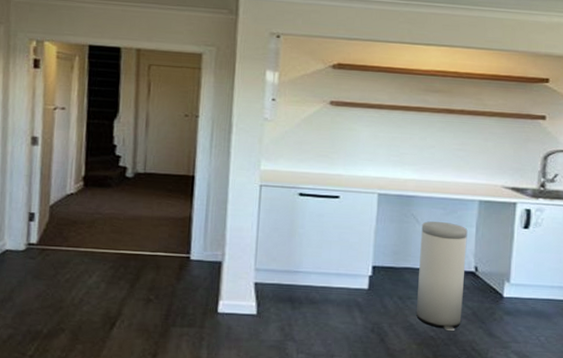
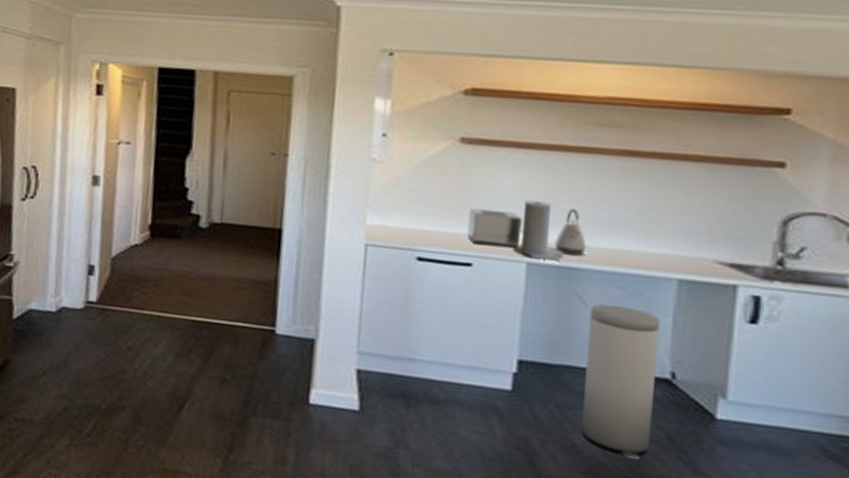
toaster: none [336,154,375,184] -> present [467,208,522,249]
paper towel: none [369,147,404,191] -> present [514,200,565,261]
kettle: none [397,153,419,187] -> present [554,209,587,256]

